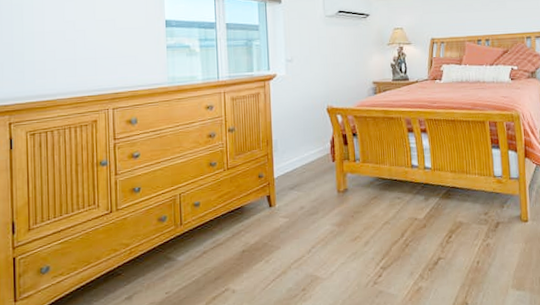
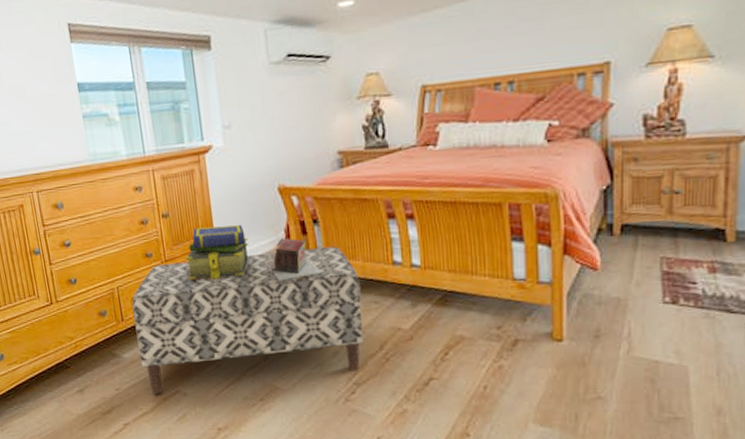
bench: none [192,154,389,294] -> present [132,246,364,394]
stack of books: none [245,138,301,185] -> present [185,225,249,279]
decorative box: none [313,148,358,186] -> present [265,238,322,284]

